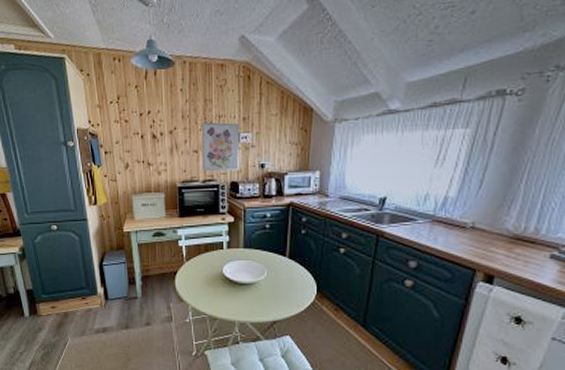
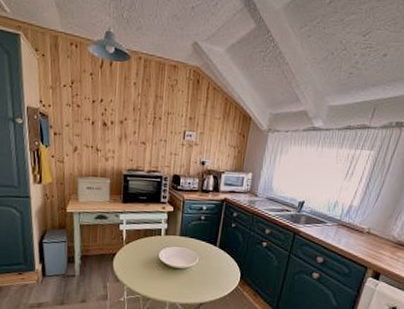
wall art: present [201,122,240,171] -> none [148,117,186,165]

